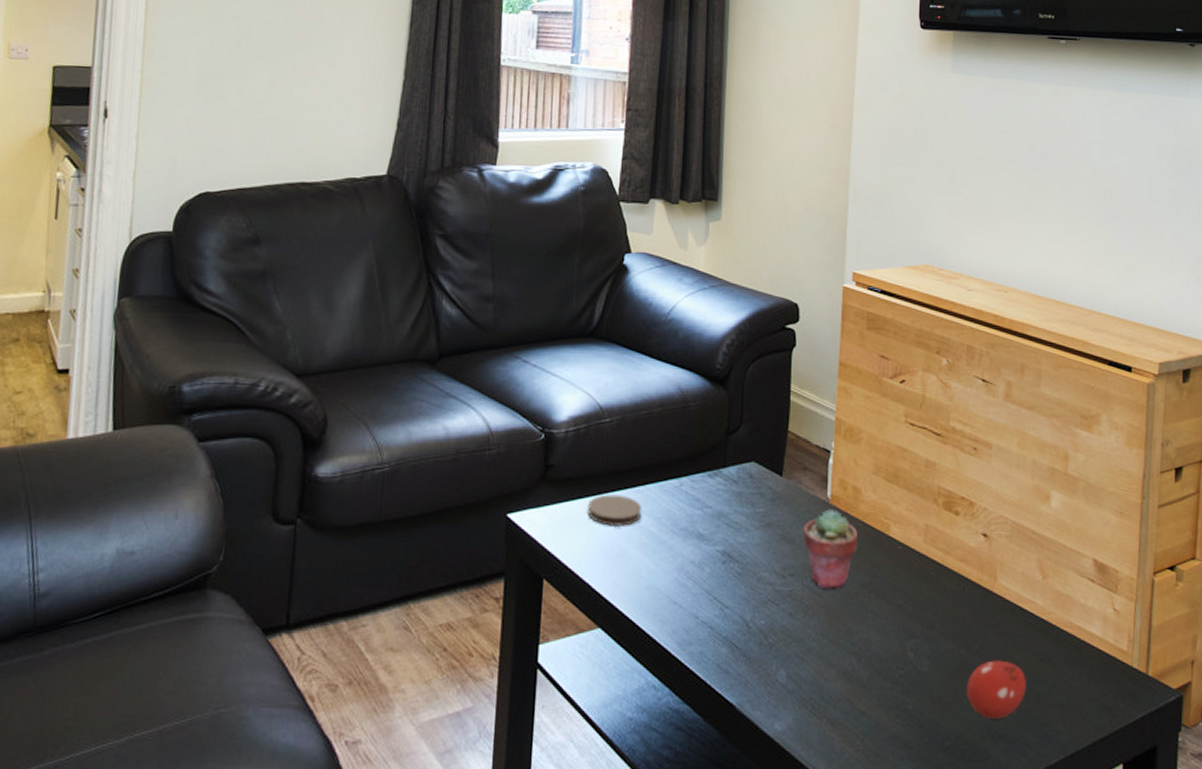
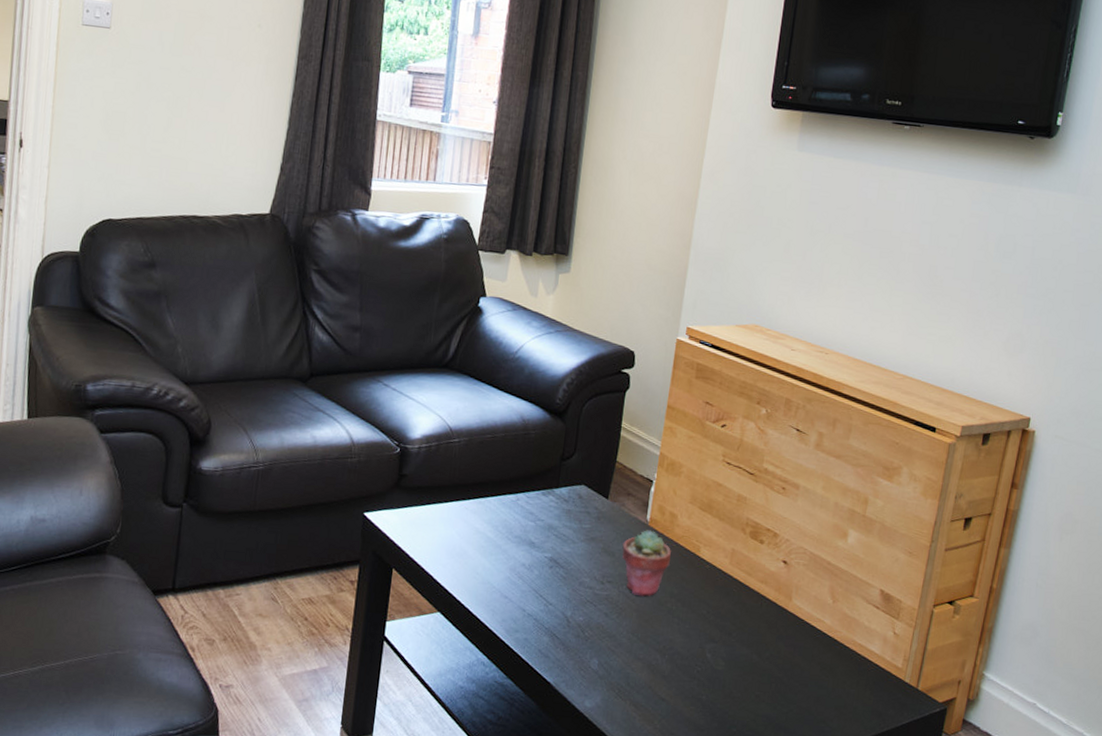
coaster: present [586,494,641,528] -> none [433,503,482,531]
fruit: present [967,660,1026,719] -> none [755,666,809,714]

